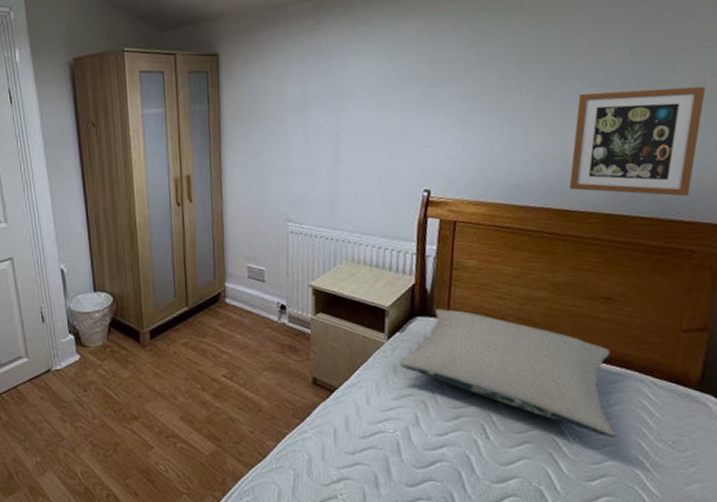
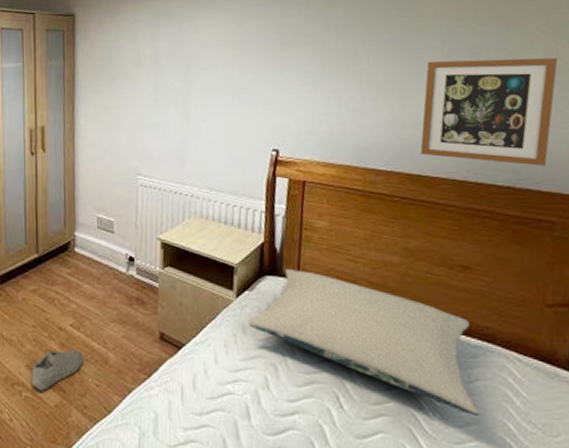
shoe: none [185,399,238,441] -> present [31,349,84,391]

